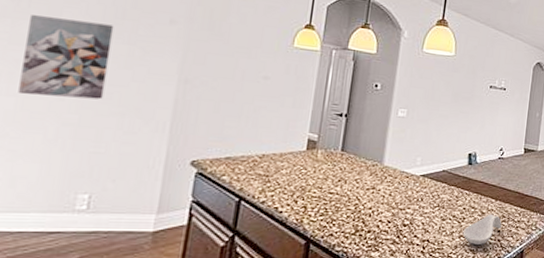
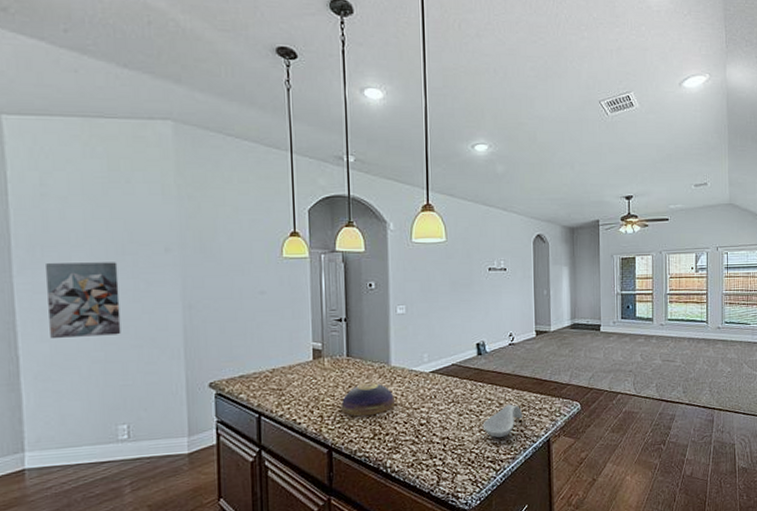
decorative bowl: none [326,178,383,212] -> present [341,382,396,417]

